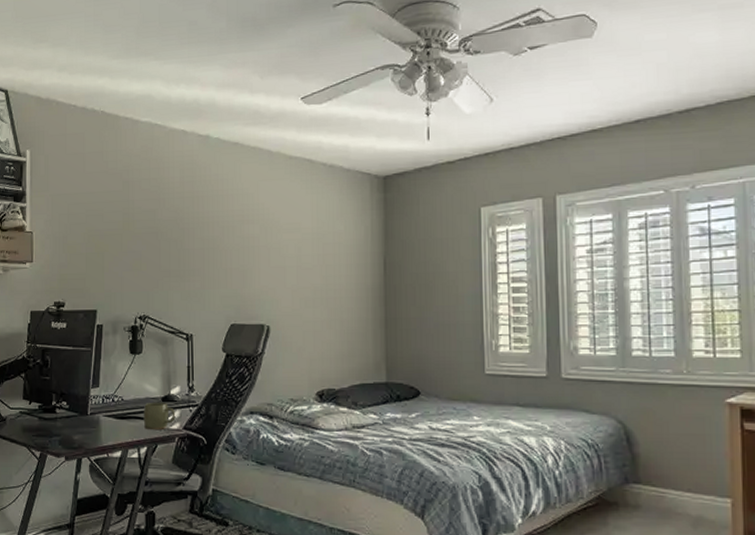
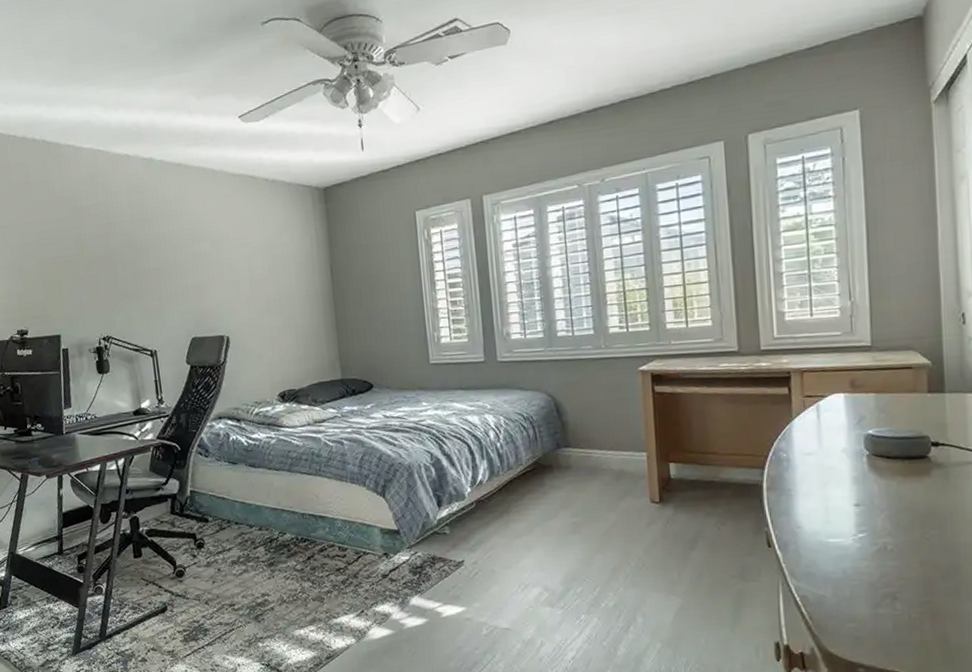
mug: present [143,402,176,431] -> none [116,415,149,443]

